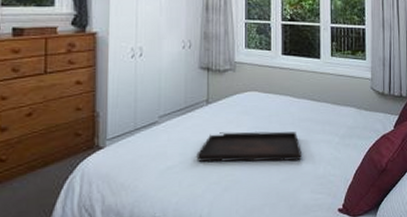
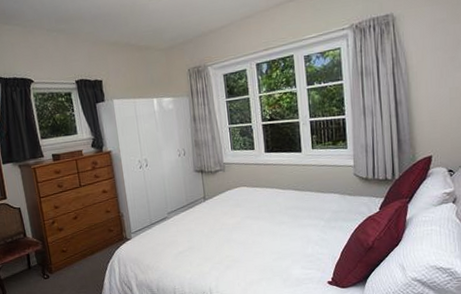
serving tray: present [196,131,303,163] -> none [201,218,292,247]

